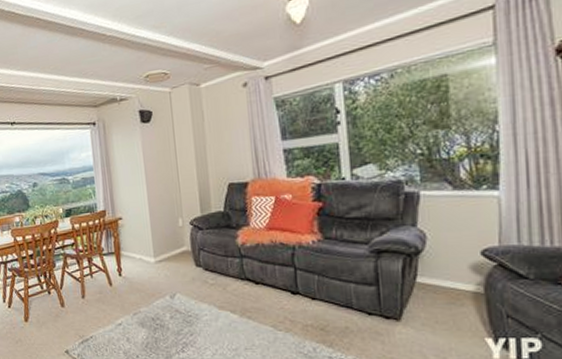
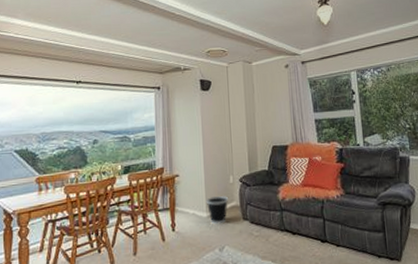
wastebasket: none [152,240,178,271] -> present [206,196,228,225]

